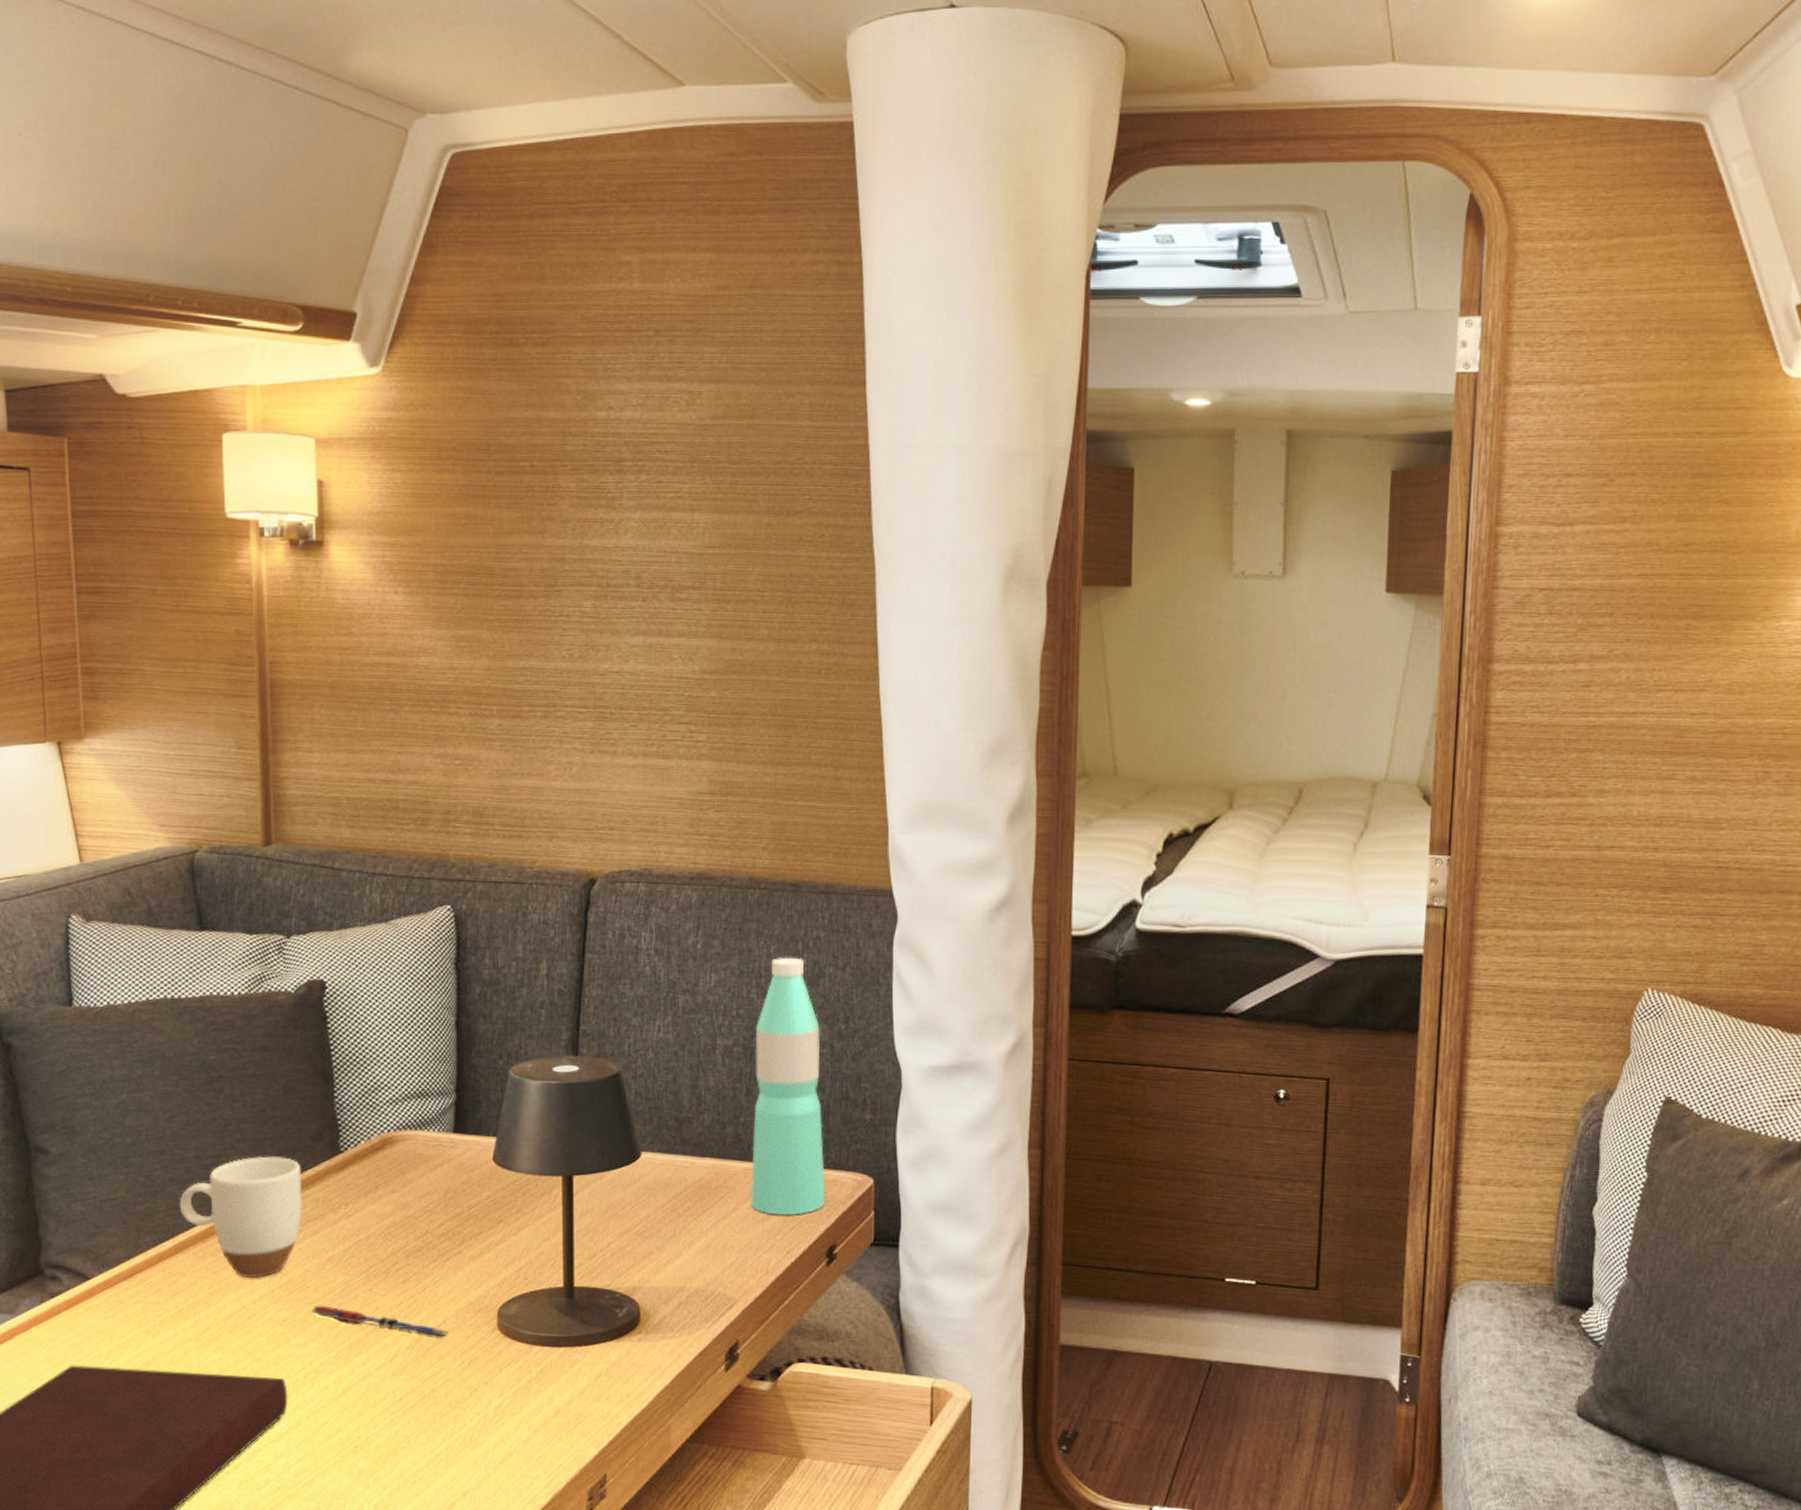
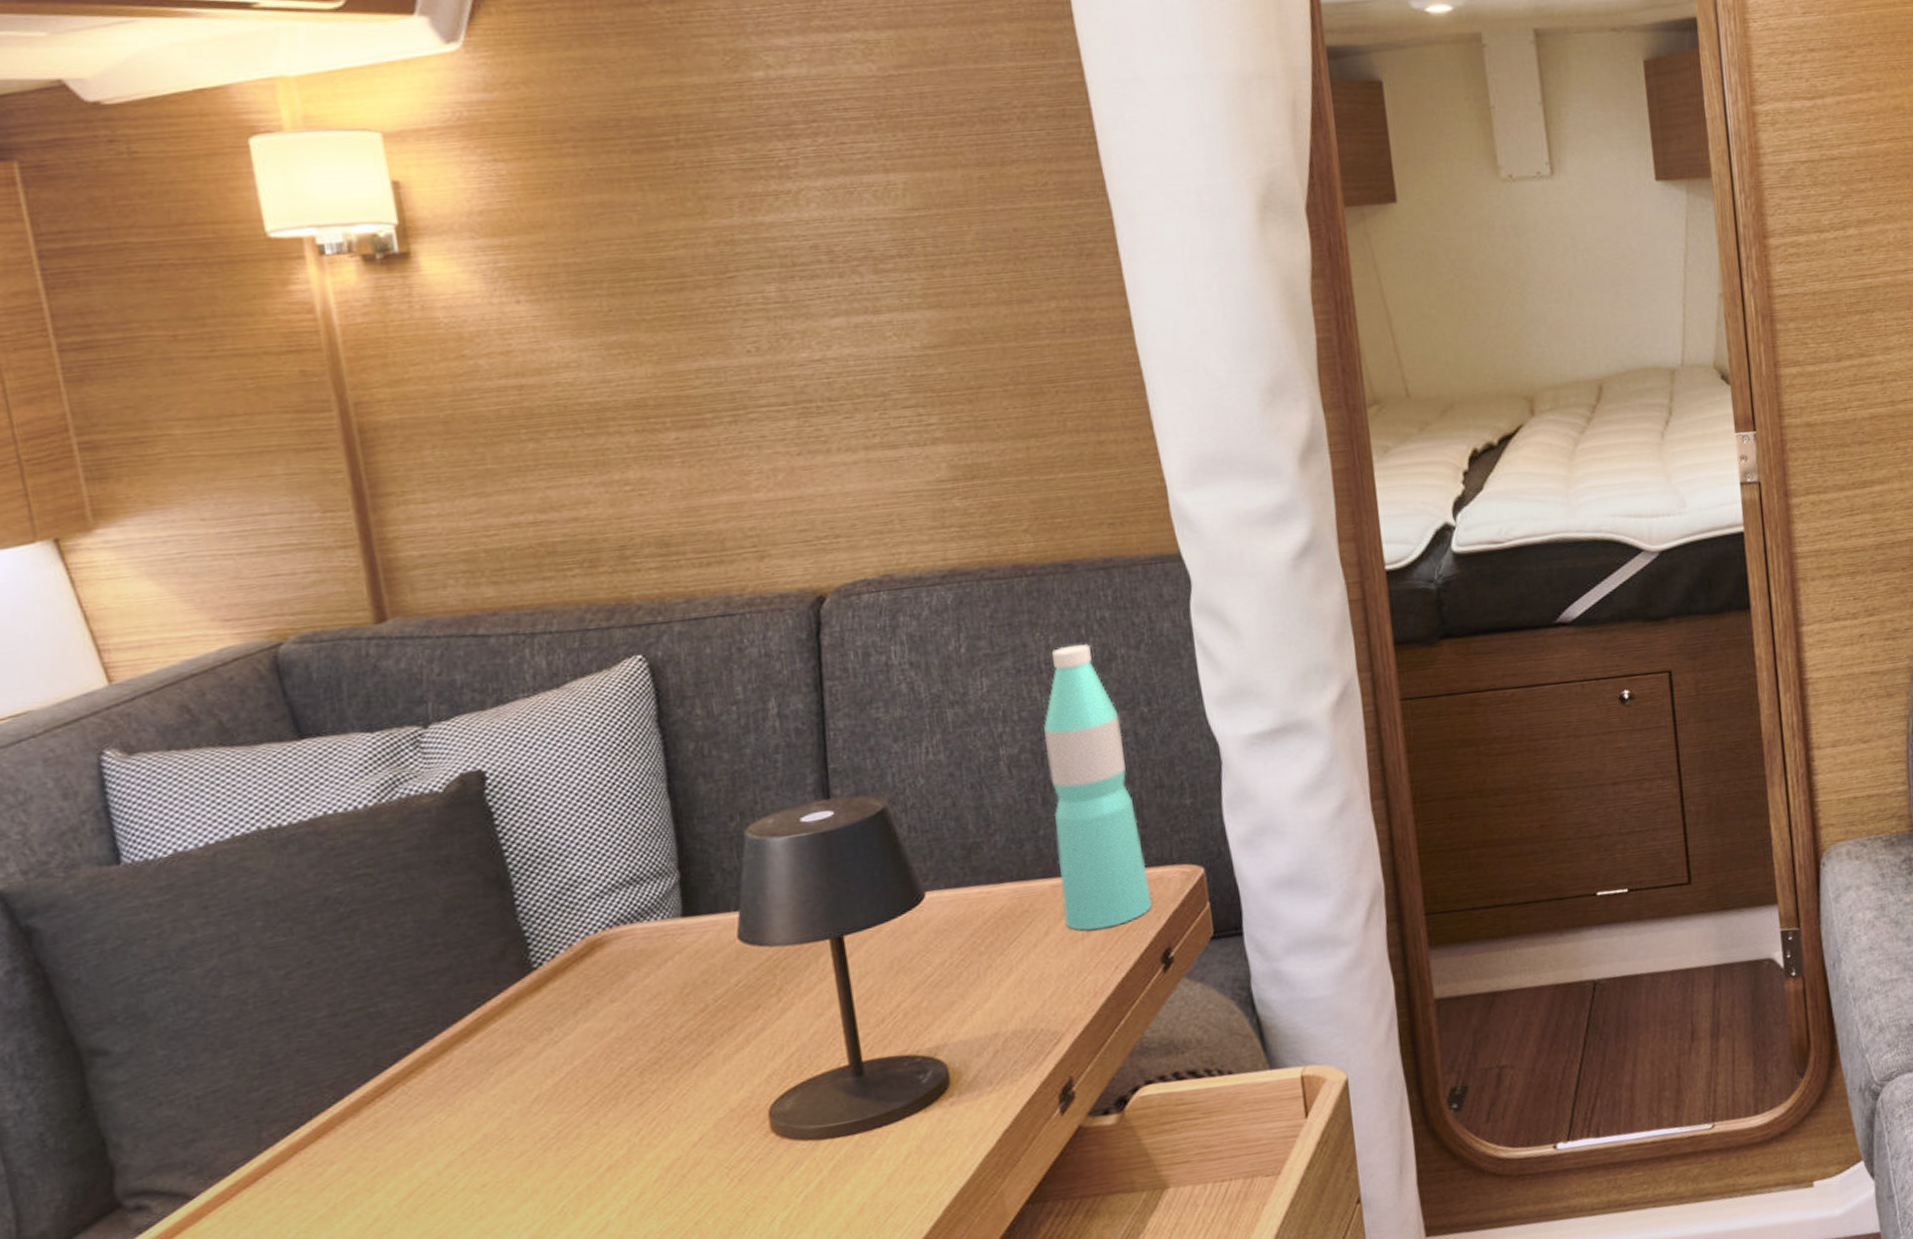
mug: present [179,1156,302,1278] -> none [312,990,491,1147]
pen: present [312,1305,450,1338] -> none [520,1147,711,1171]

